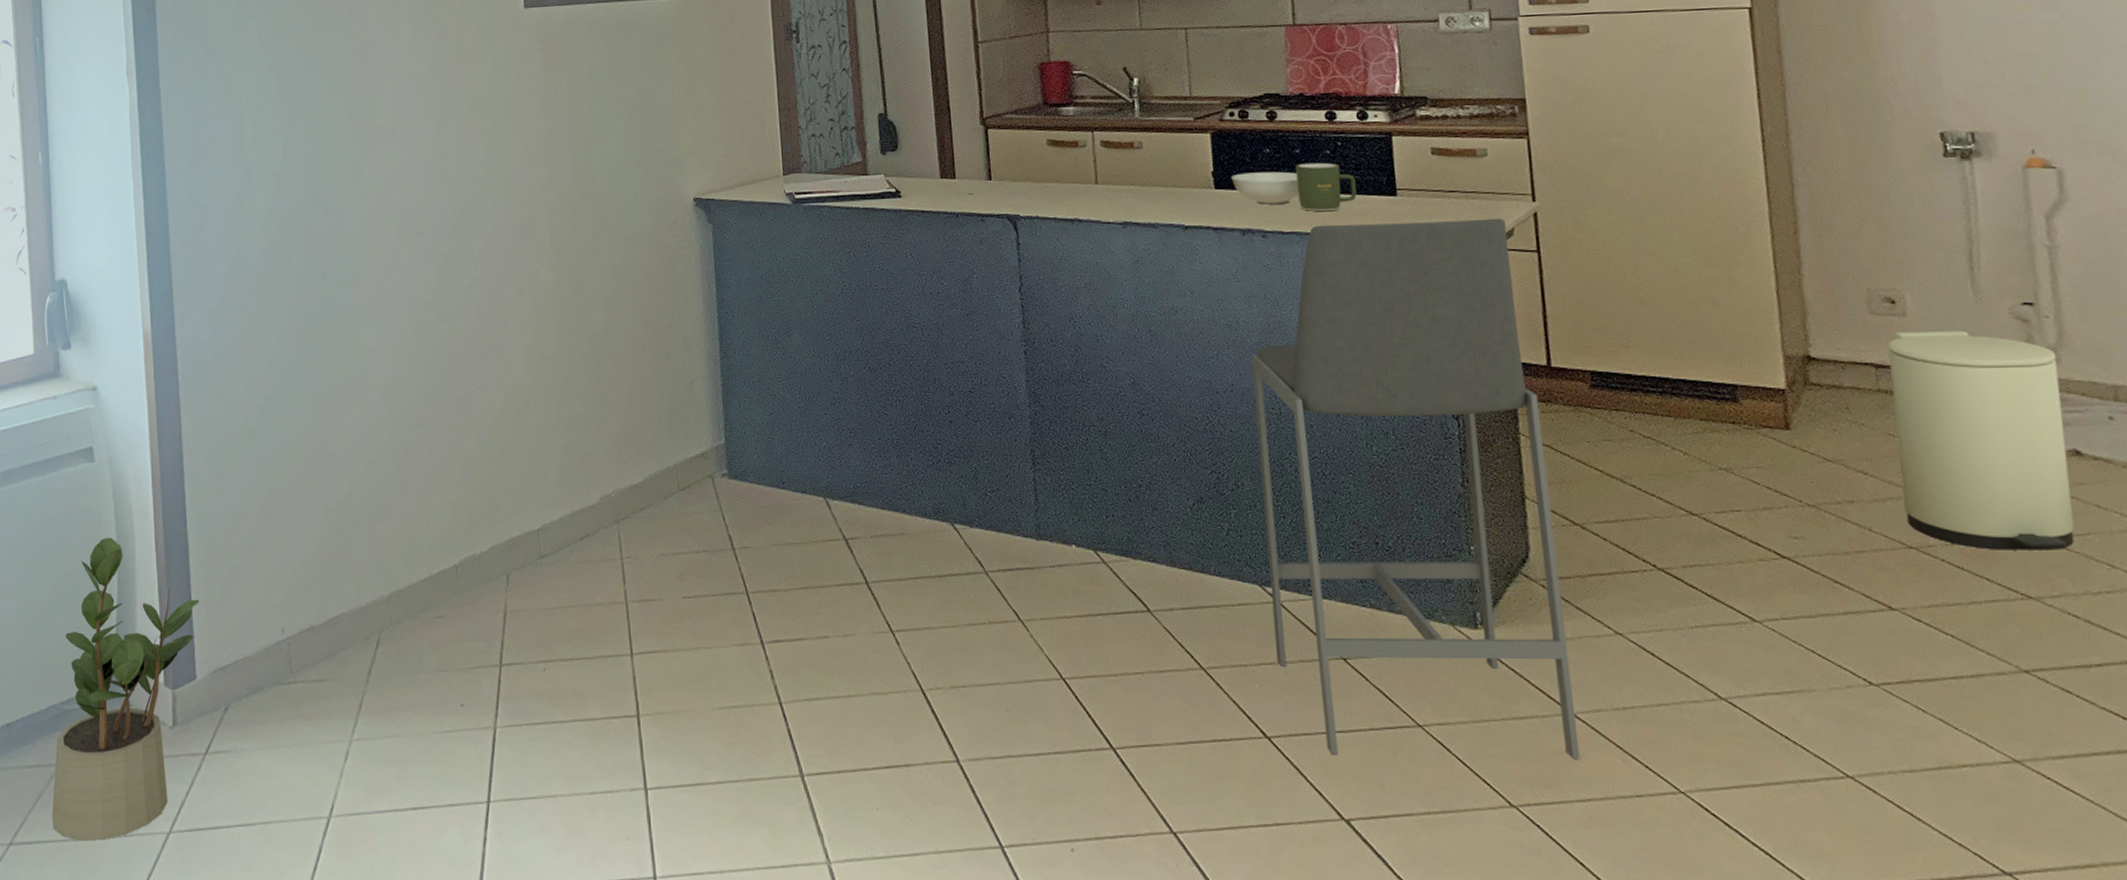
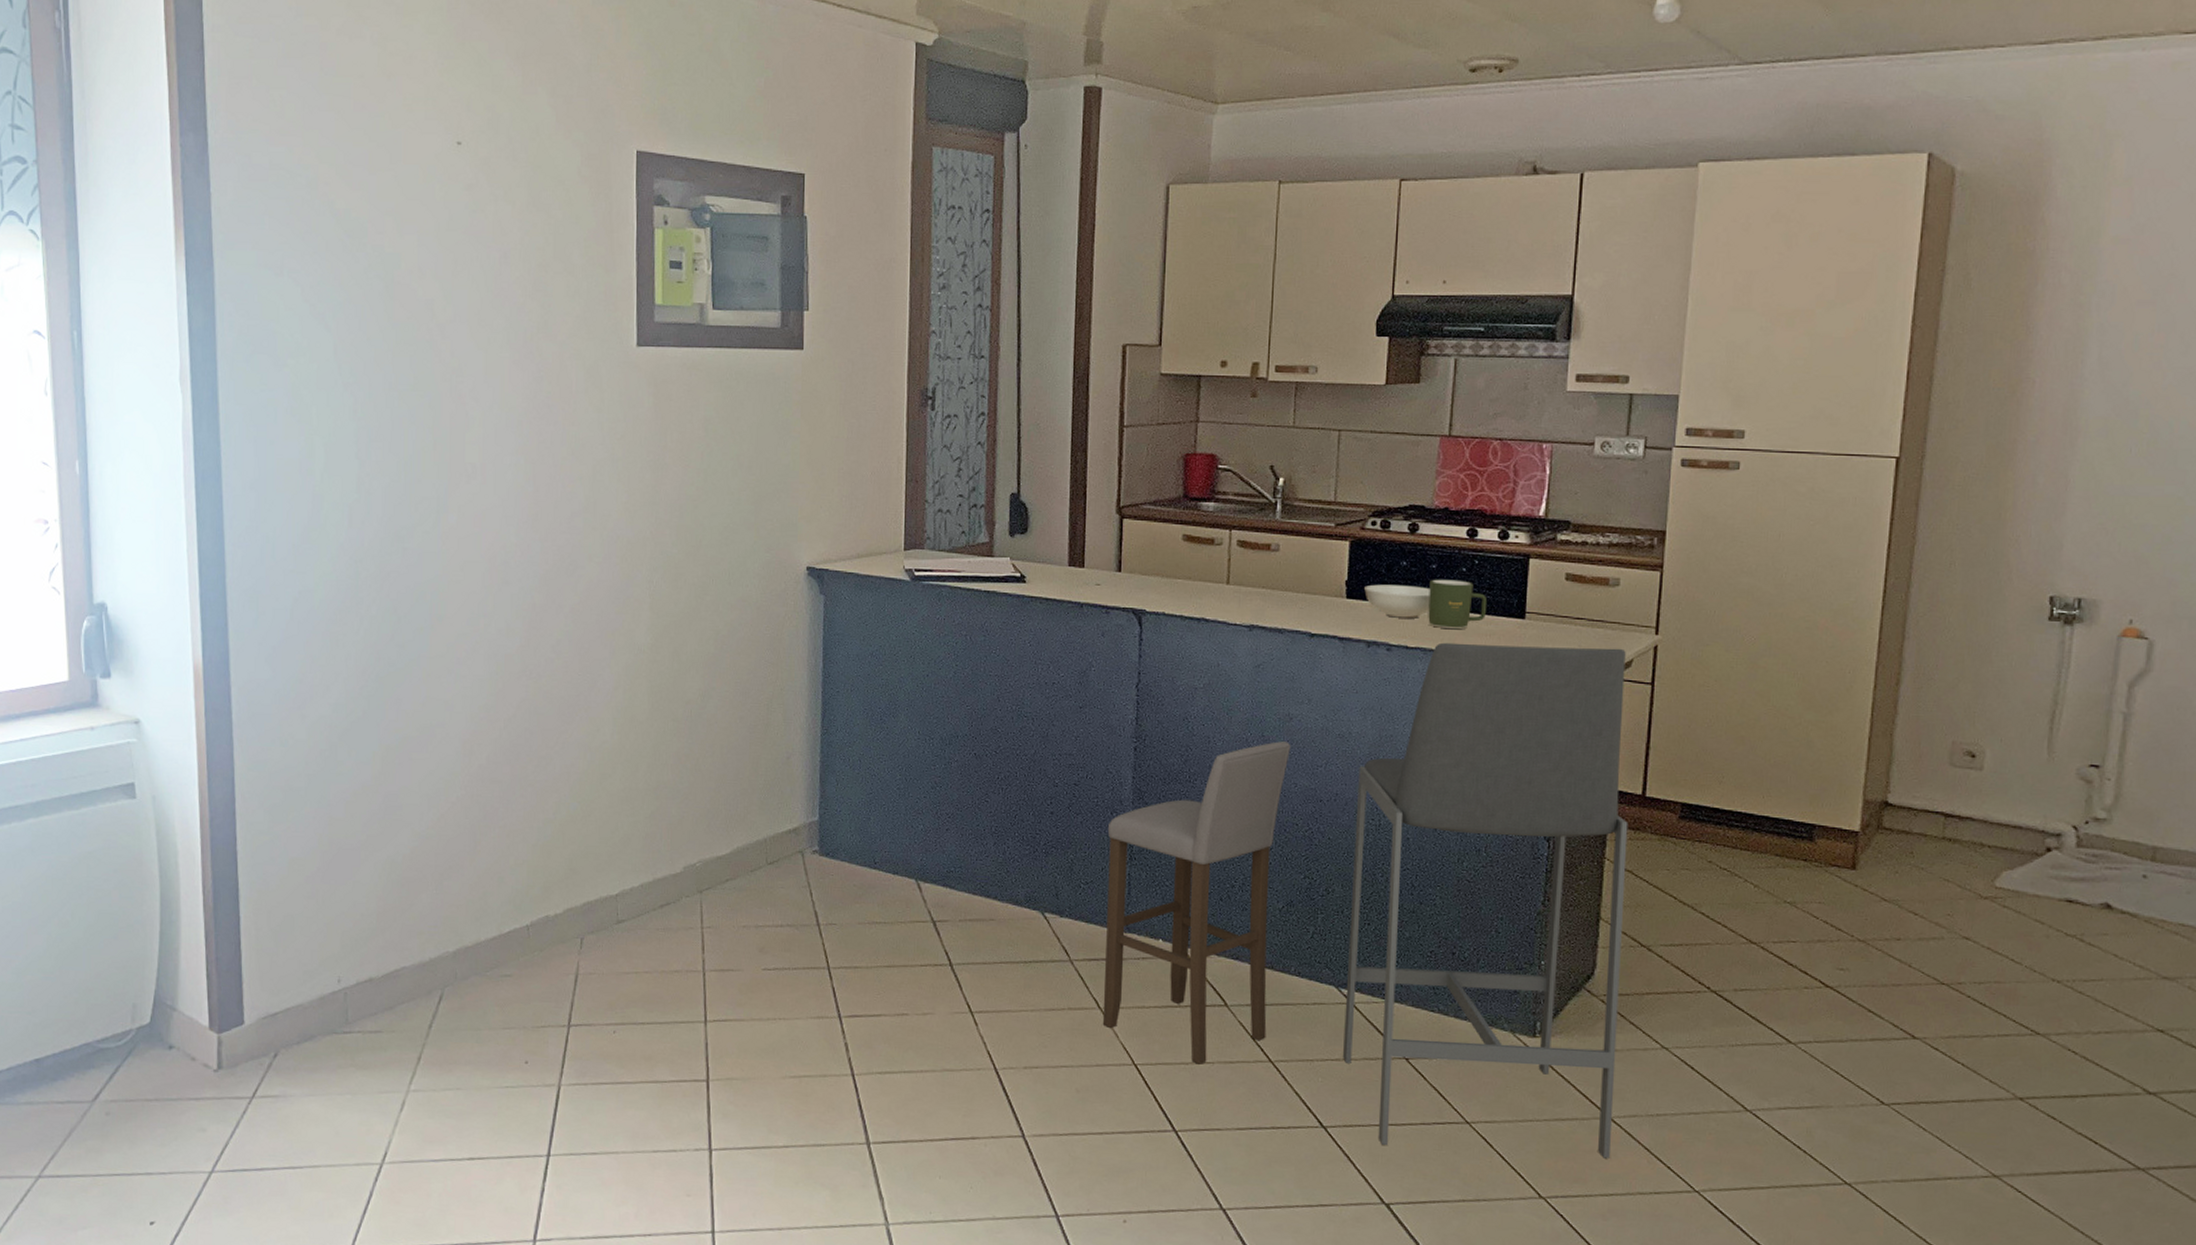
potted plant: present [51,537,200,841] -> none [84,877,250,1177]
bar stool: none [1008,335,1195,675] -> present [1102,741,1291,1064]
pedal bin: present [1887,331,2075,550] -> none [1944,785,2110,993]

